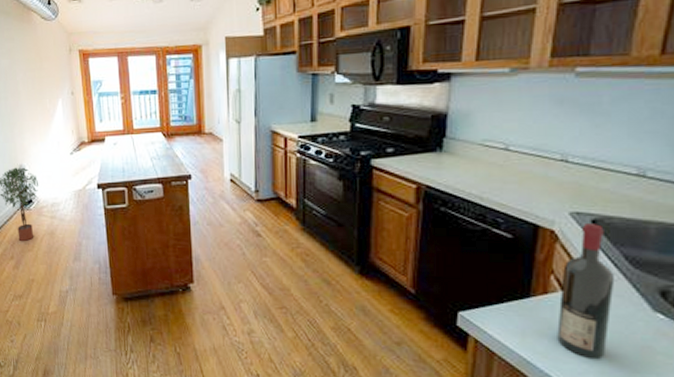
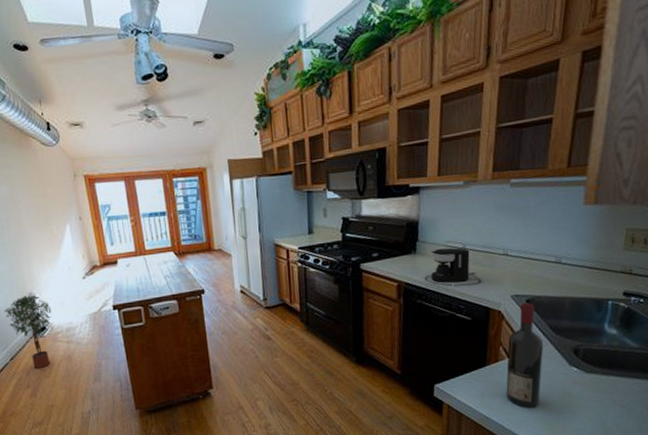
coffee maker: none [453,147,529,195] -> present [425,247,482,287]

